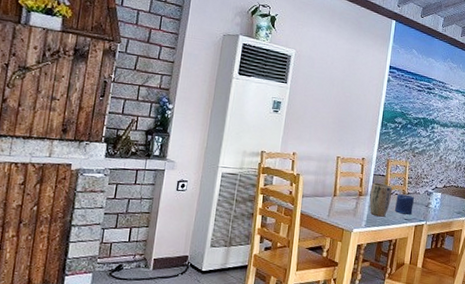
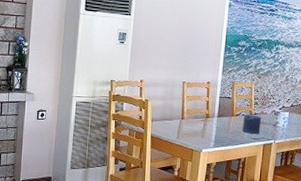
plant pot: present [369,182,393,217] -> none [216,104,239,137]

